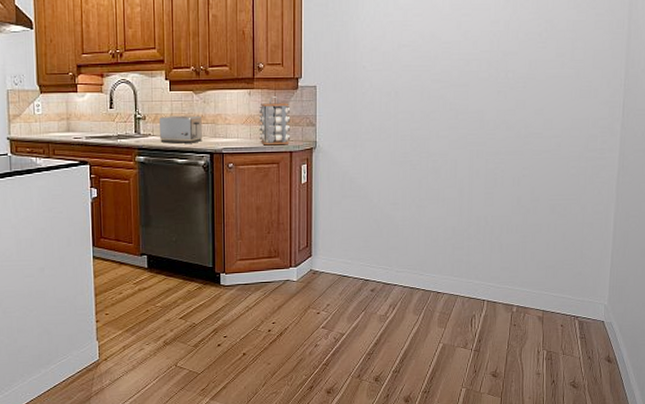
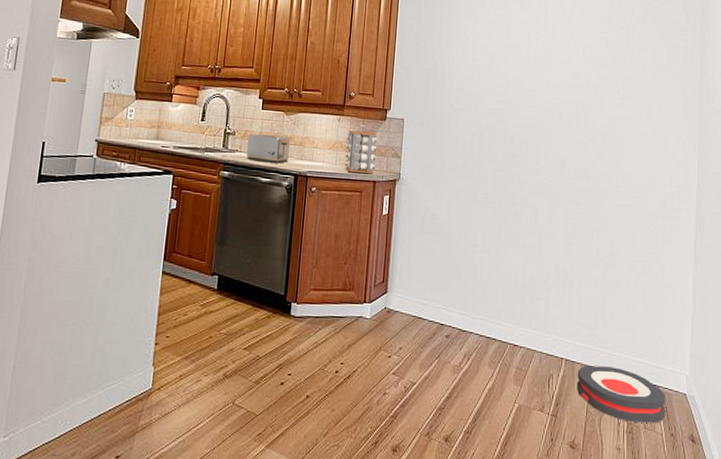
robot vacuum: none [498,303,585,350] -> present [576,365,666,423]

